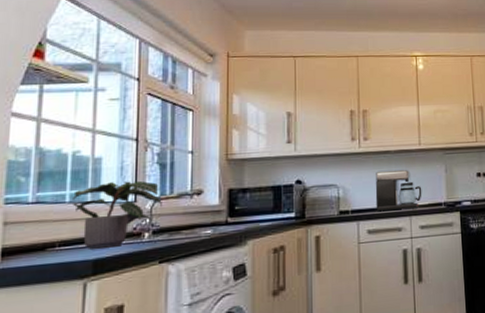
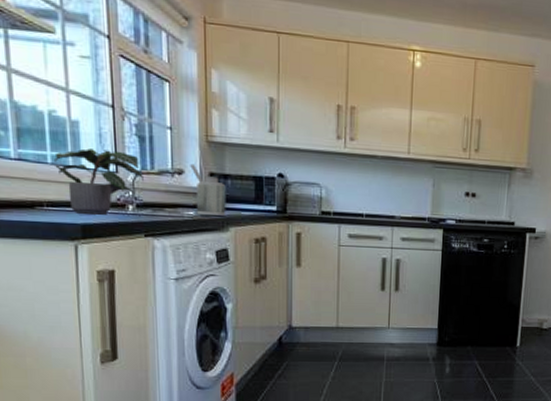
soap dispenser: none [209,182,244,233] -> present [190,163,226,217]
coffee maker: present [375,170,422,212] -> none [358,175,407,220]

